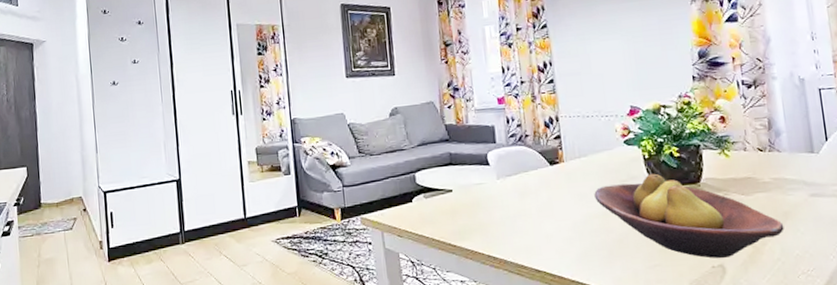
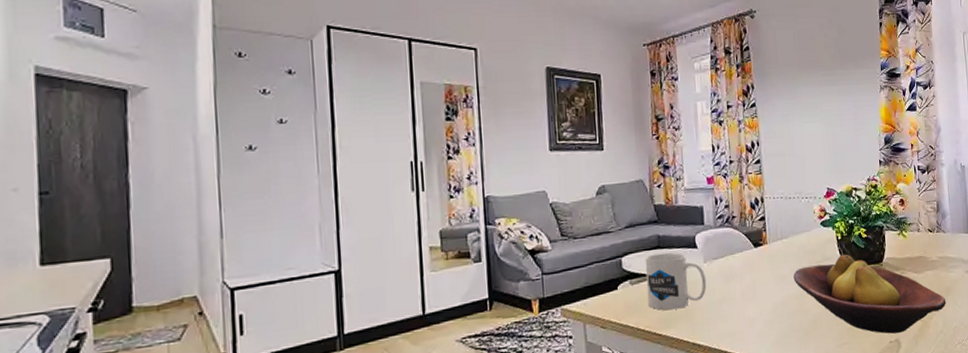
mug: none [437,169,501,223] -> present [645,252,707,311]

